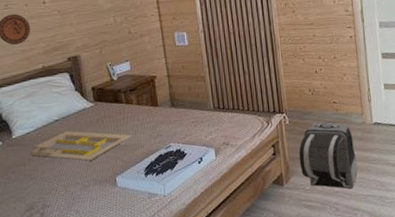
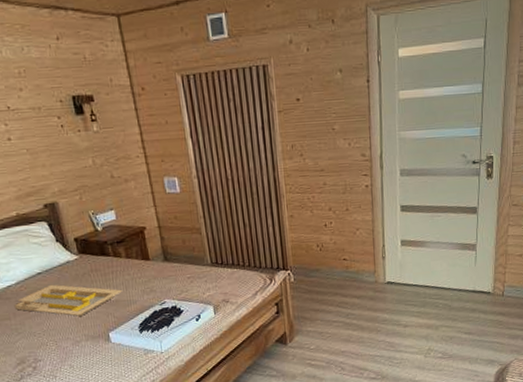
backpack: present [298,121,358,189] -> none [304,279,366,349]

